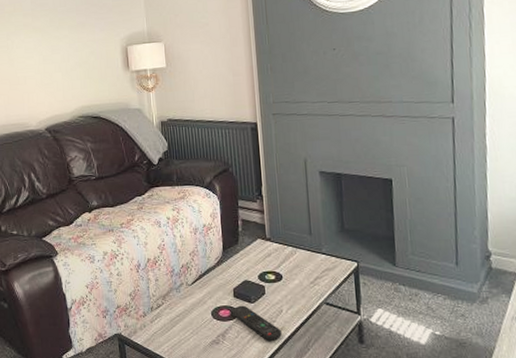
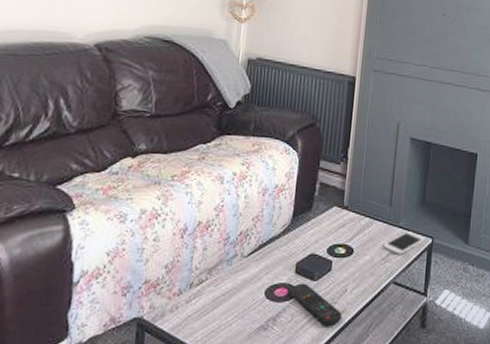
smartphone: none [310,257,349,278] -> present [384,231,424,254]

